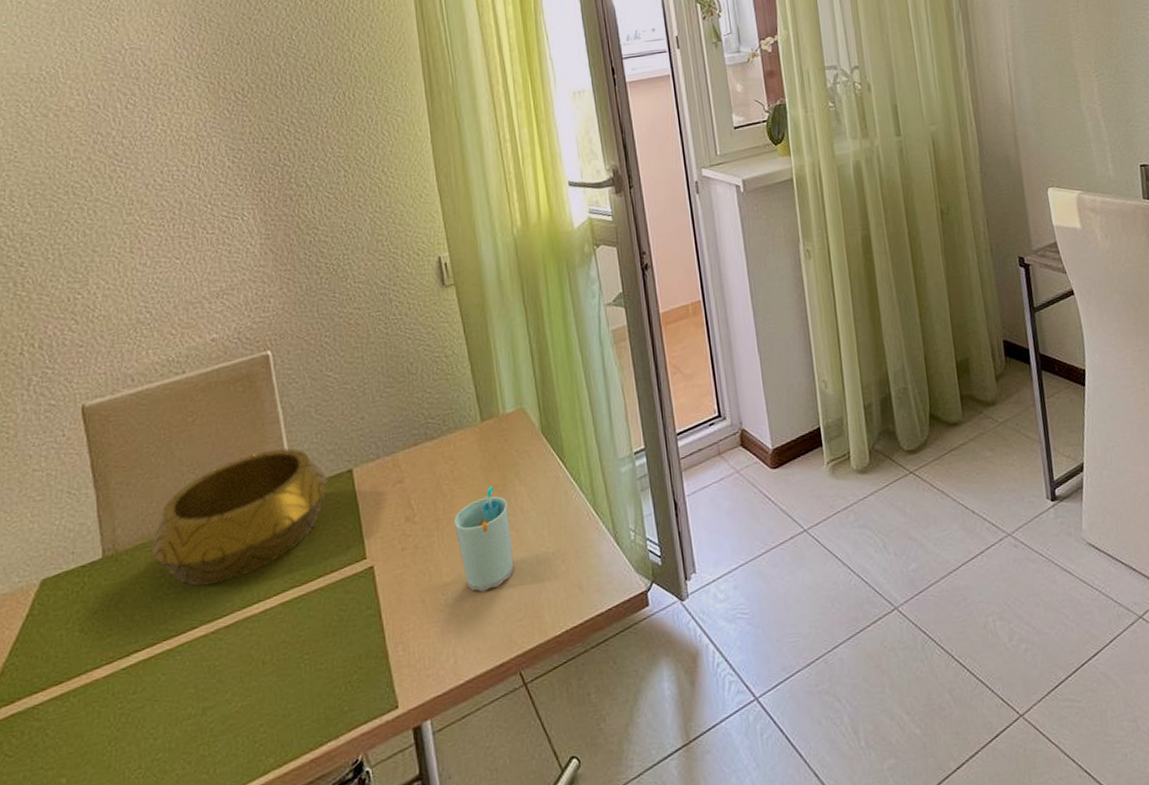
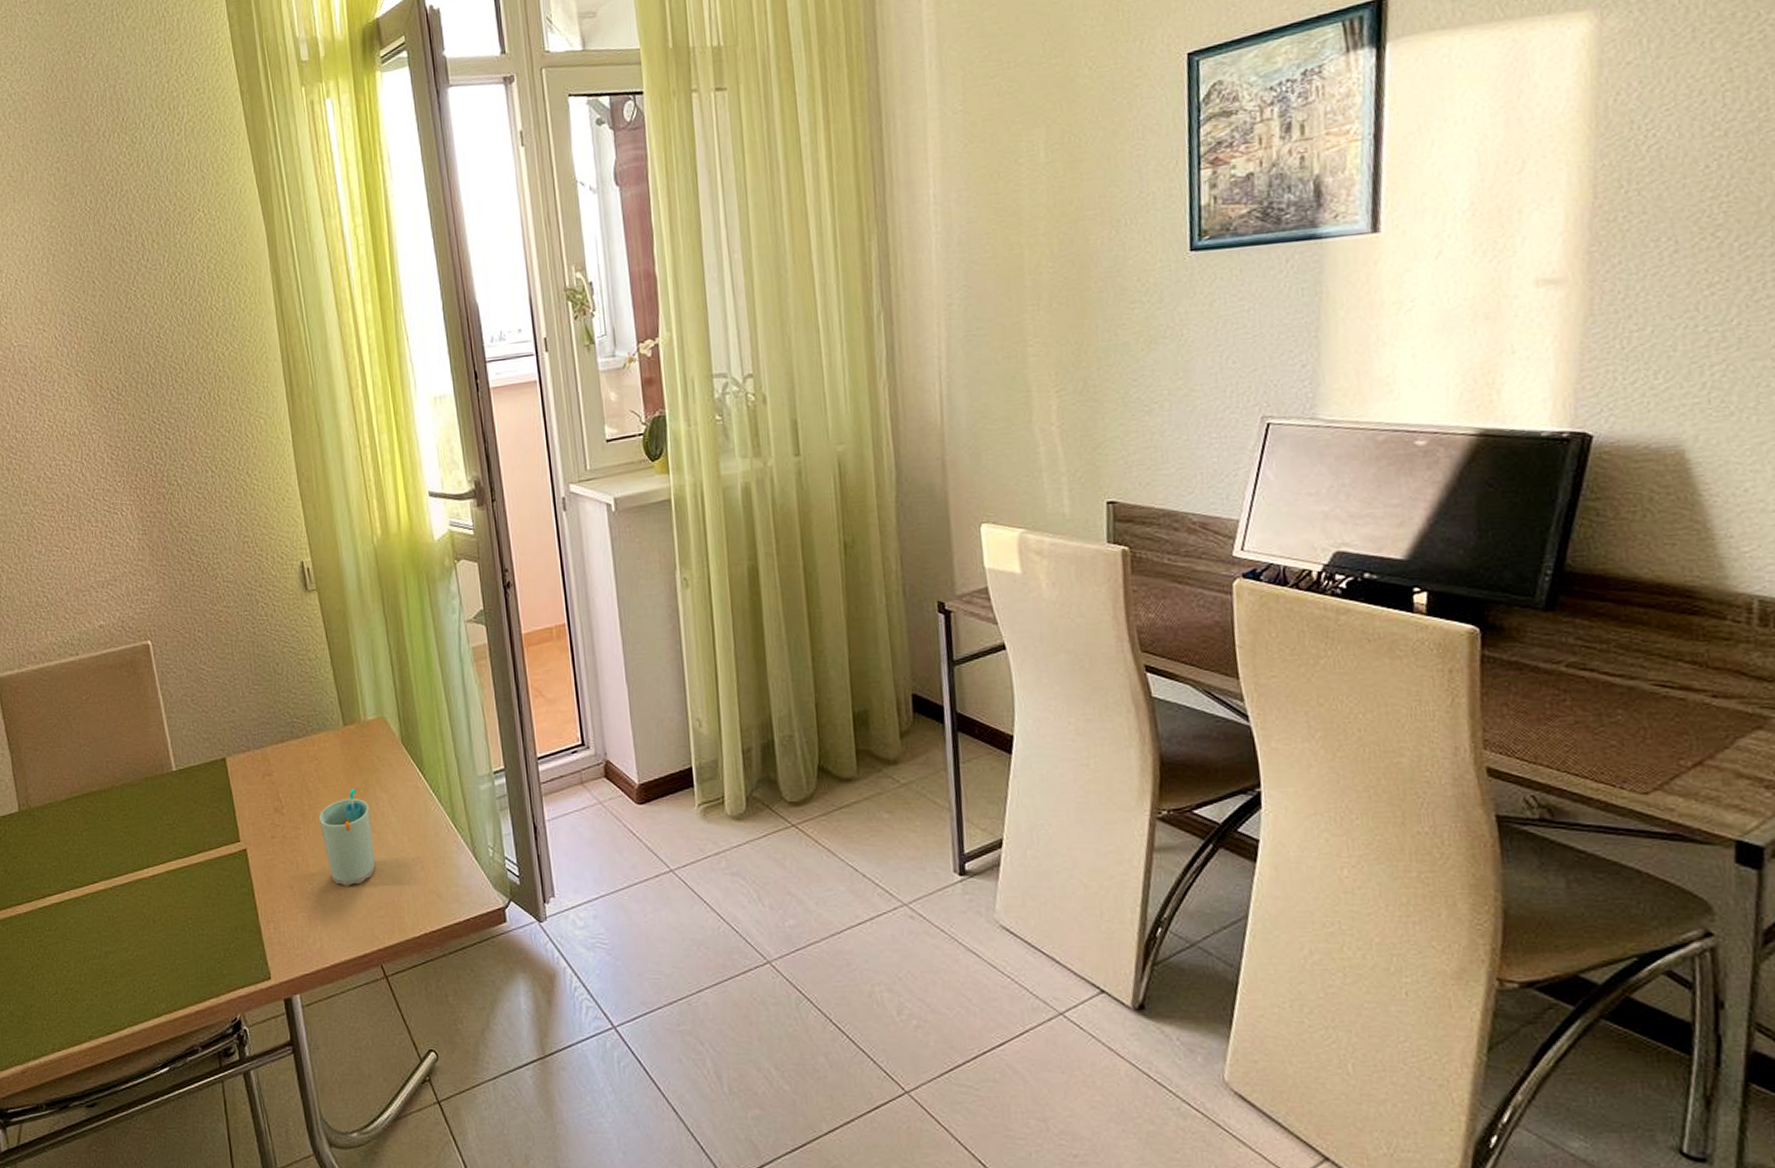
decorative bowl: present [152,448,328,587] -> none [58,732,205,848]

